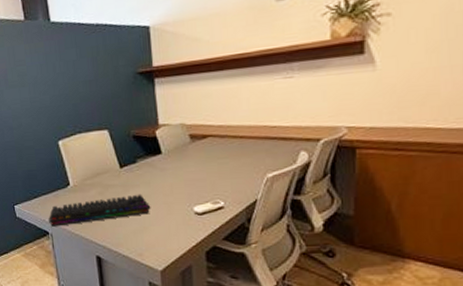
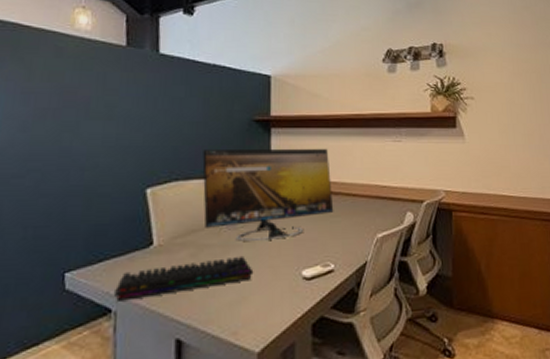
computer monitor: none [97,92,221,182] -> present [202,148,334,241]

